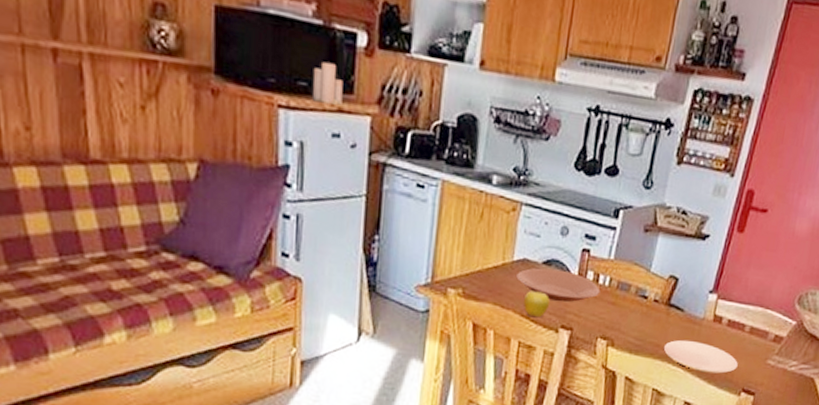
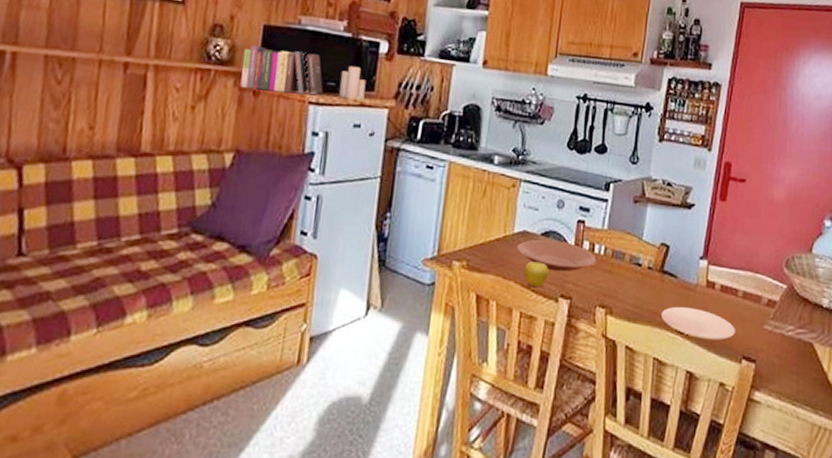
books: none [194,31,294,98] -> present [240,45,324,96]

